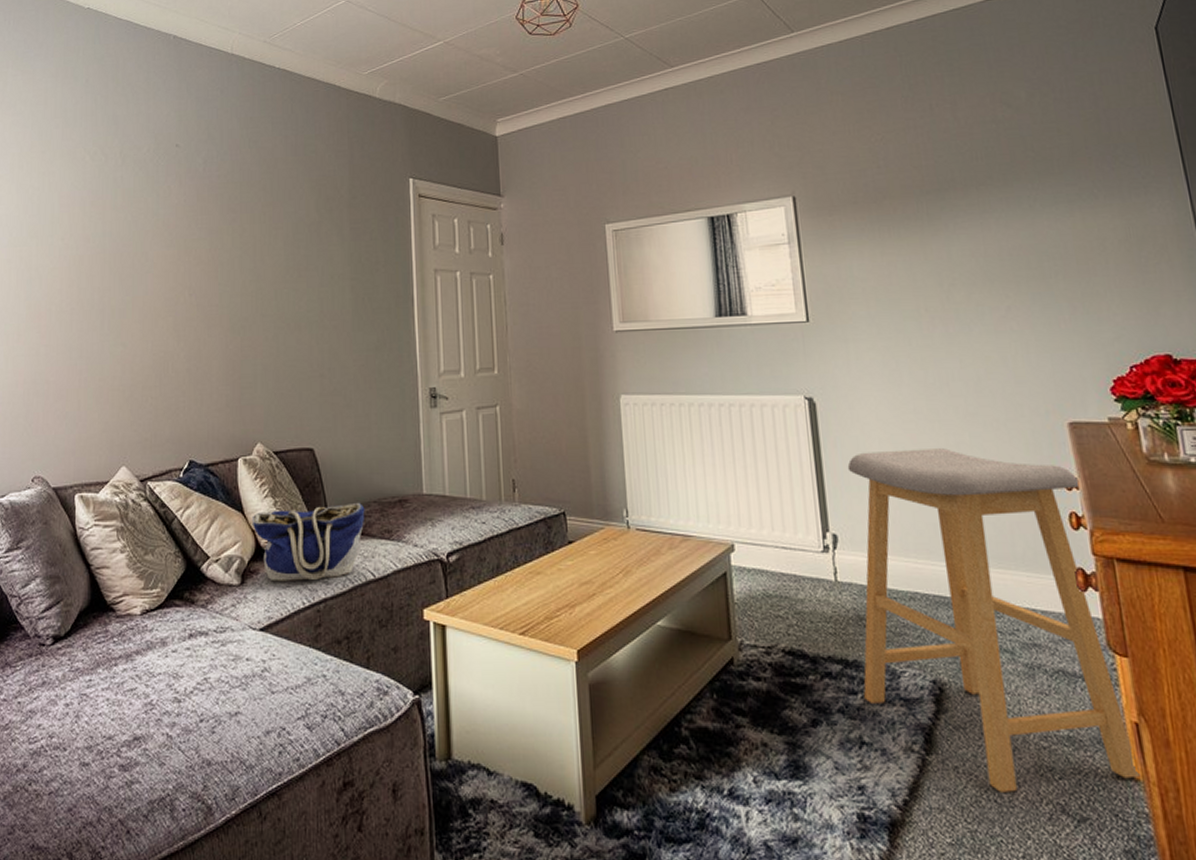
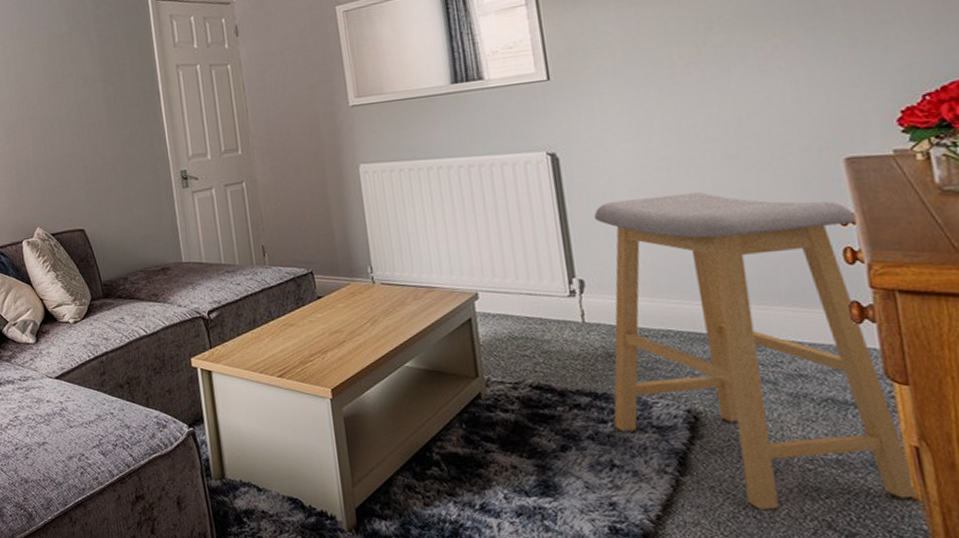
tote bag: present [251,502,365,582] -> none [39,272,134,339]

